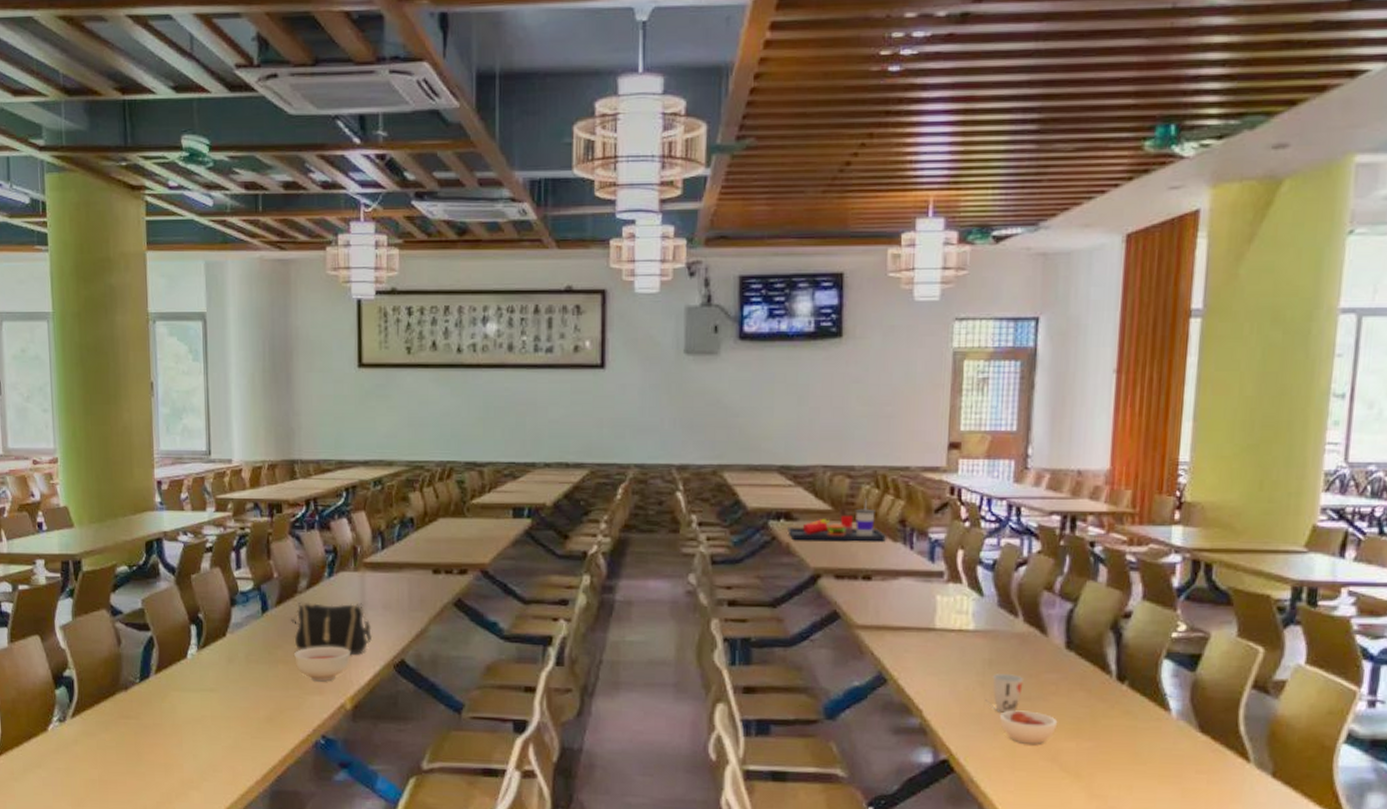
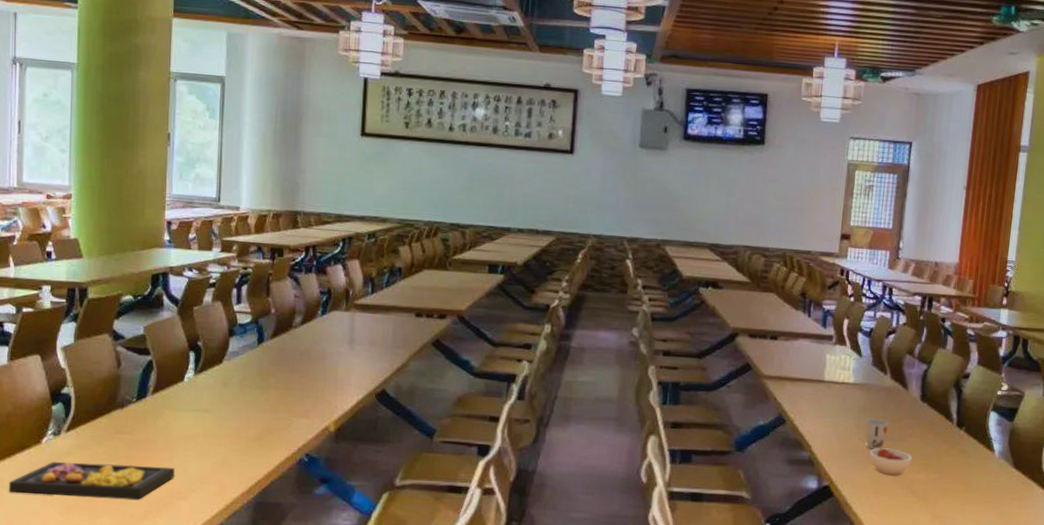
food tray: none [19,750,185,790] -> present [8,462,175,500]
handbag: present [290,601,373,652] -> none [283,335,358,382]
bowl: present [294,646,350,682] -> none [285,375,337,407]
food tray: present [786,498,887,543] -> none [713,274,791,310]

